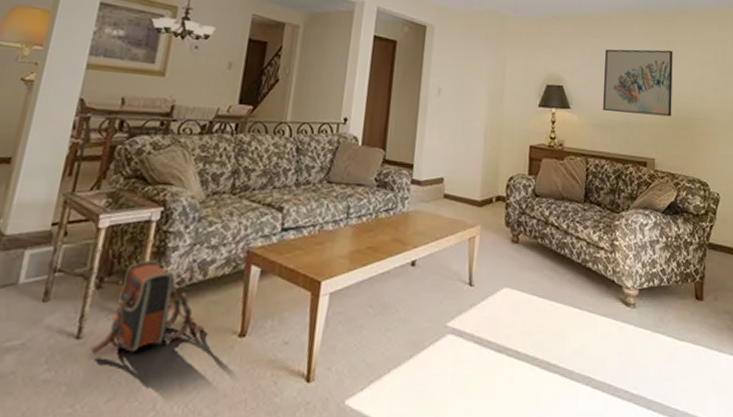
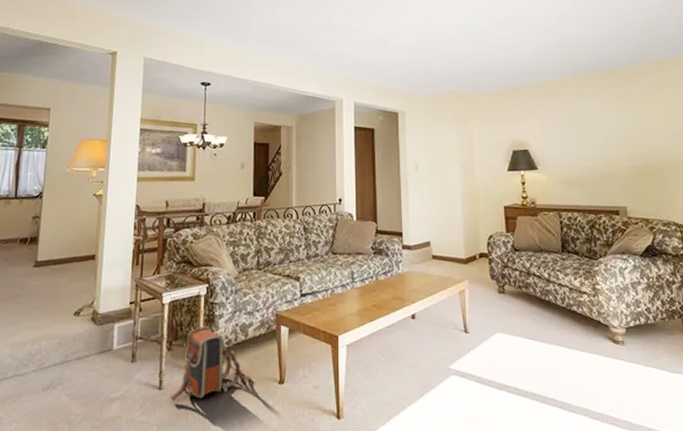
wall art: present [603,49,673,117] -> none [565,104,639,168]

